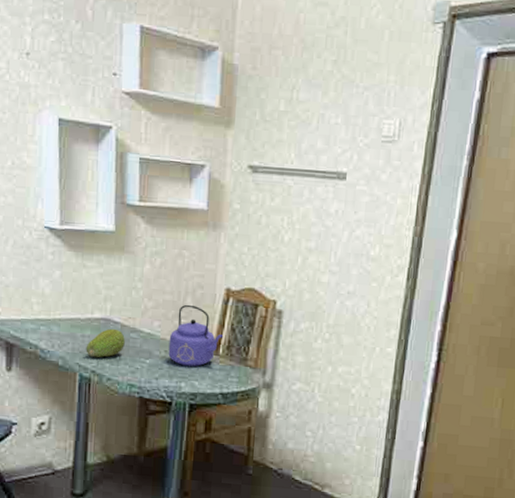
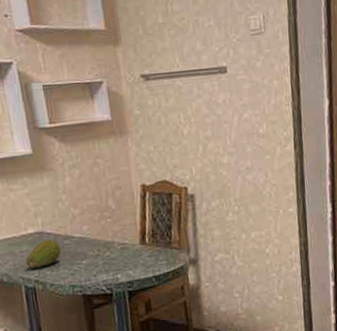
kettle: present [168,304,224,367] -> none [99,205,147,260]

